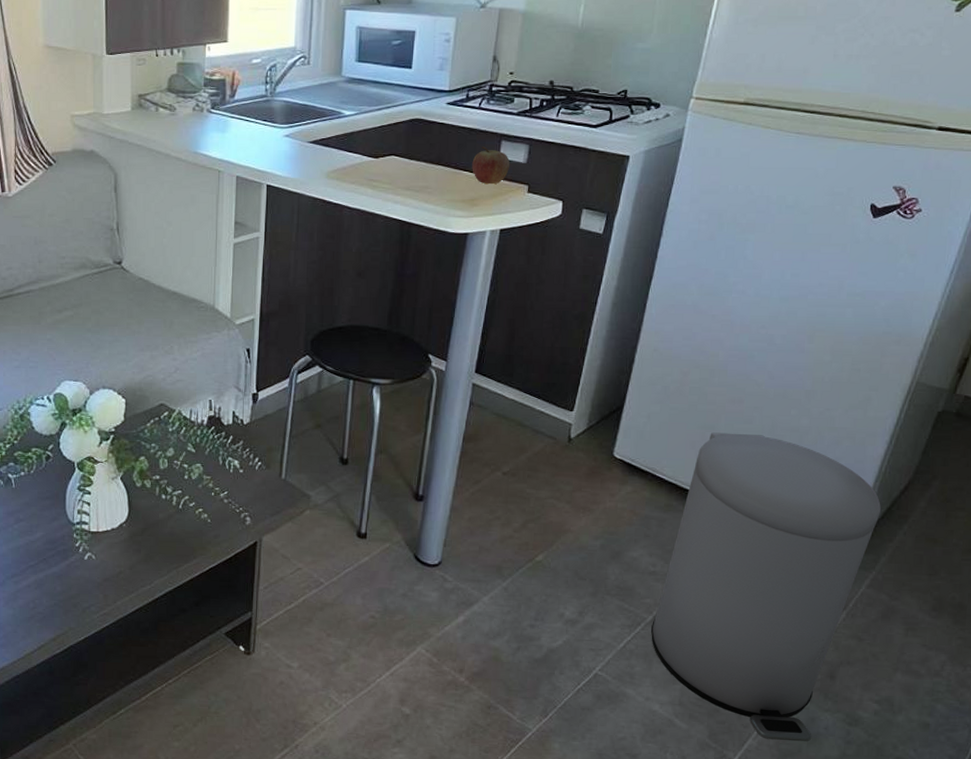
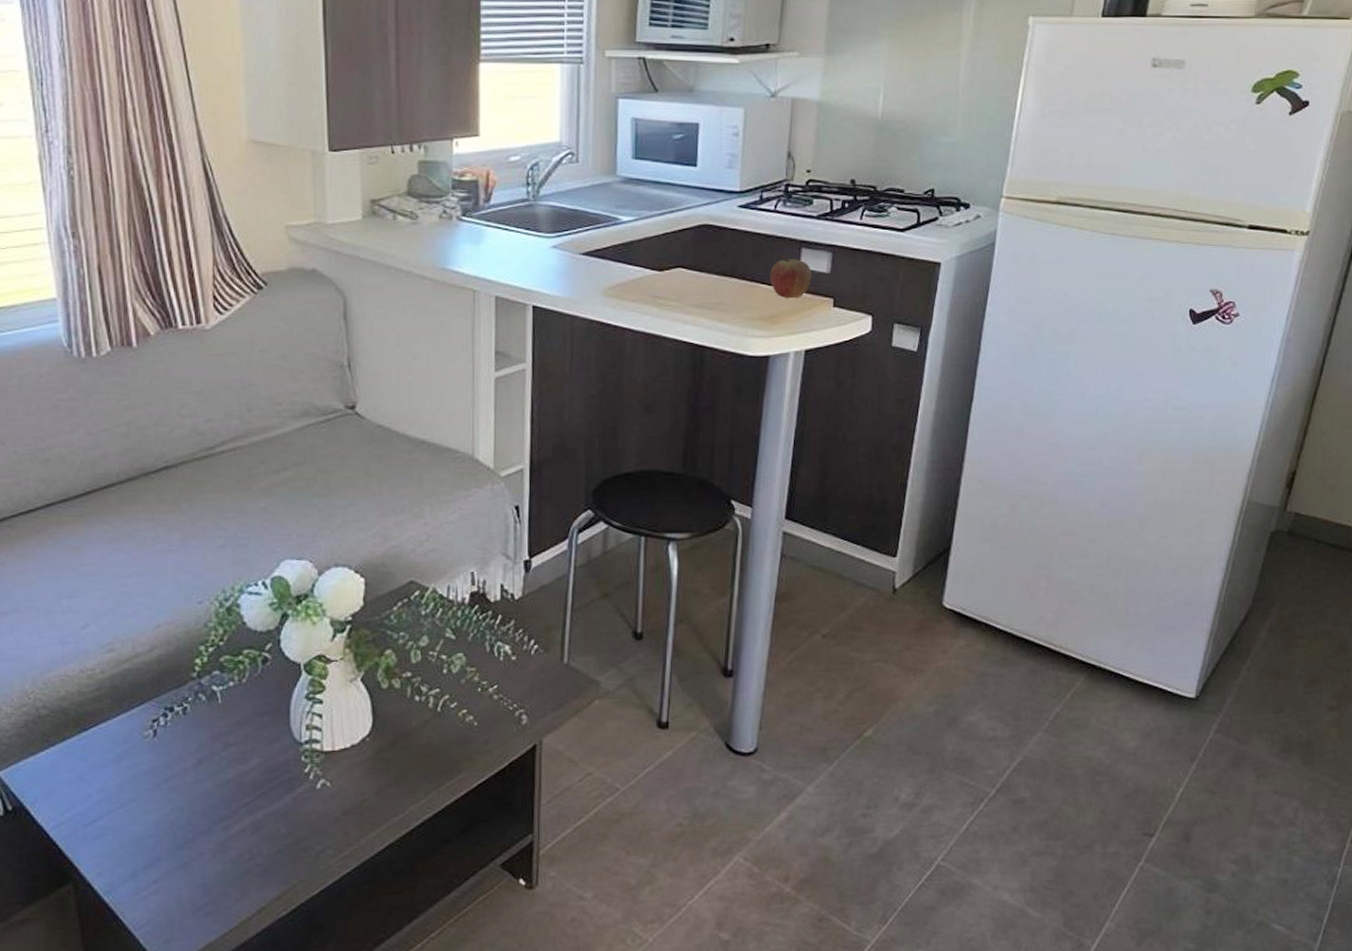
pedal bin: present [651,432,881,742] -> none [995,569,1222,919]

